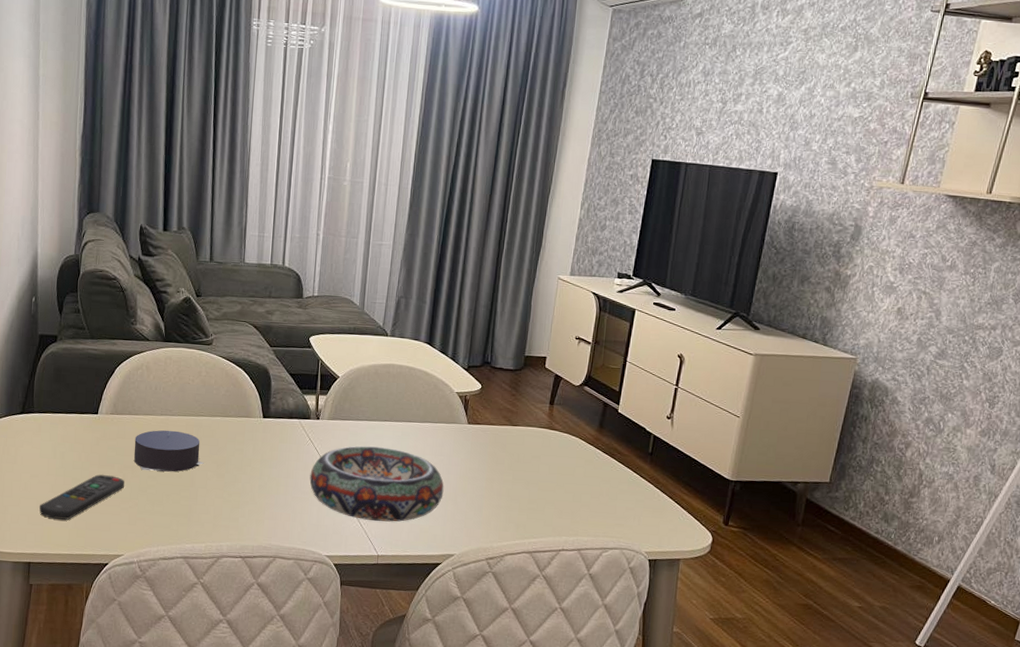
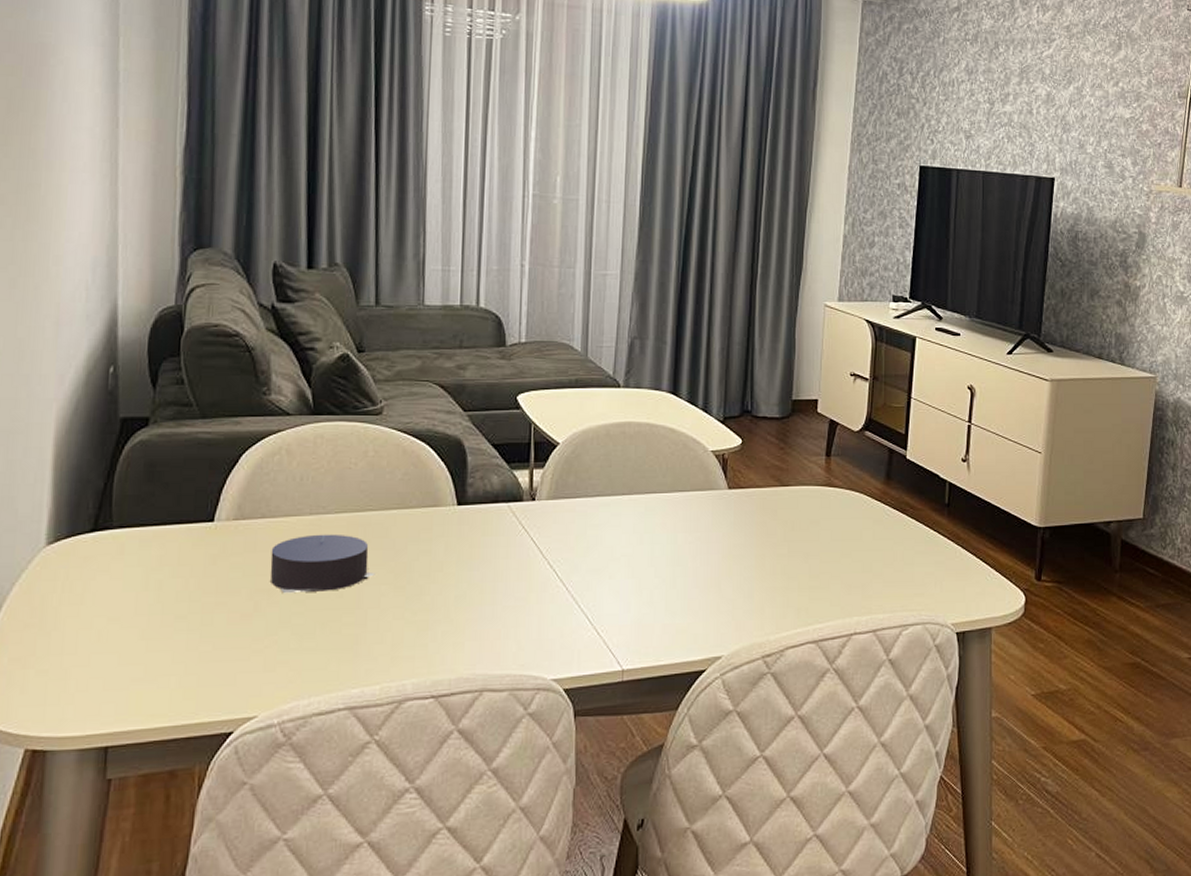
remote control: present [39,474,124,520] -> none [122,606,257,678]
decorative bowl: present [309,446,444,522] -> none [525,529,704,626]

